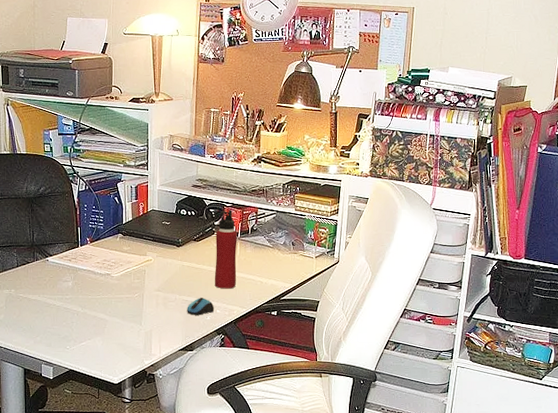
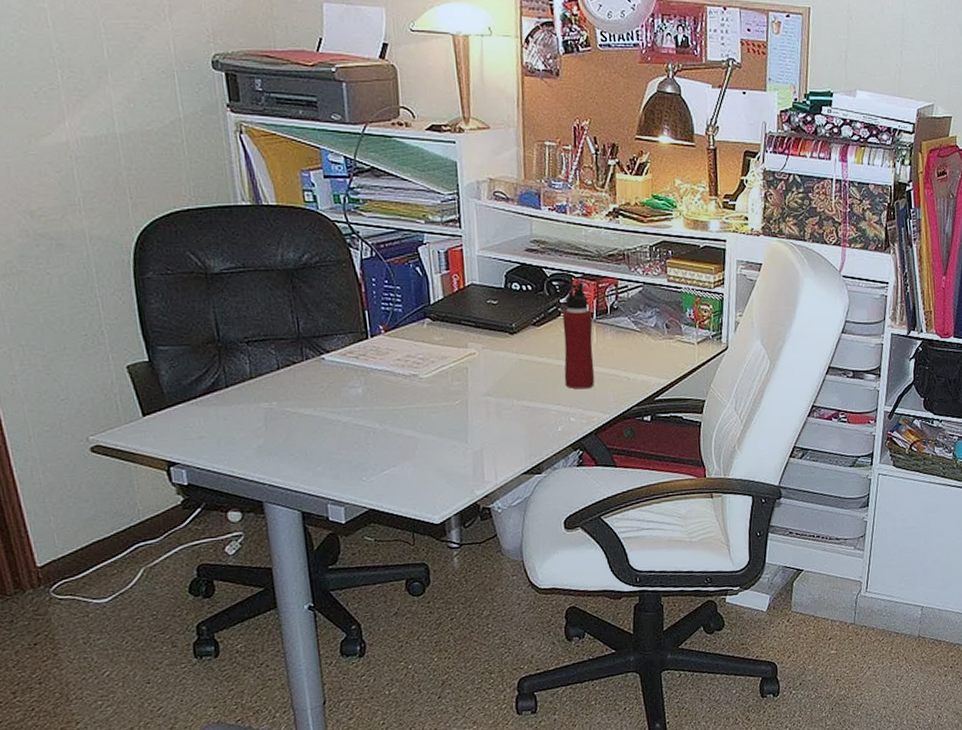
computer mouse: present [187,298,215,315] -> none [529,402,567,426]

